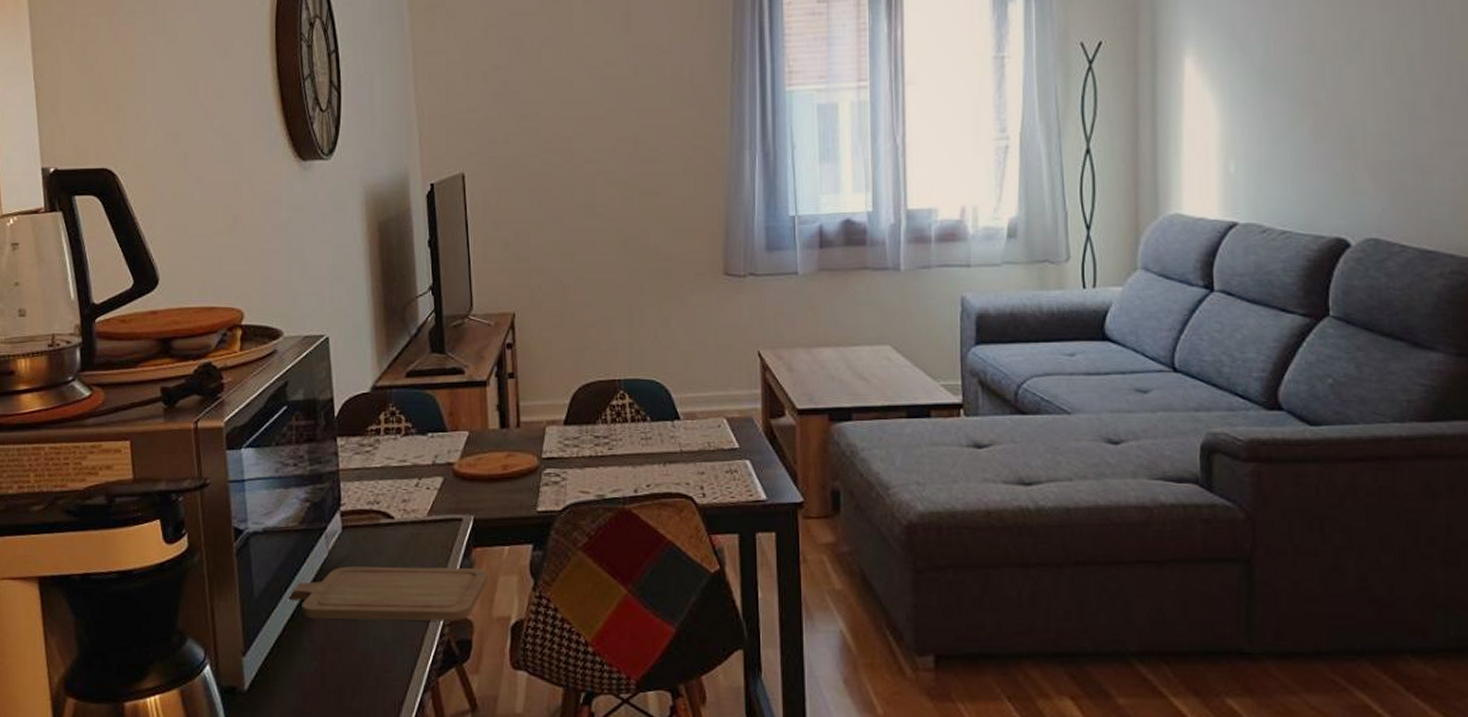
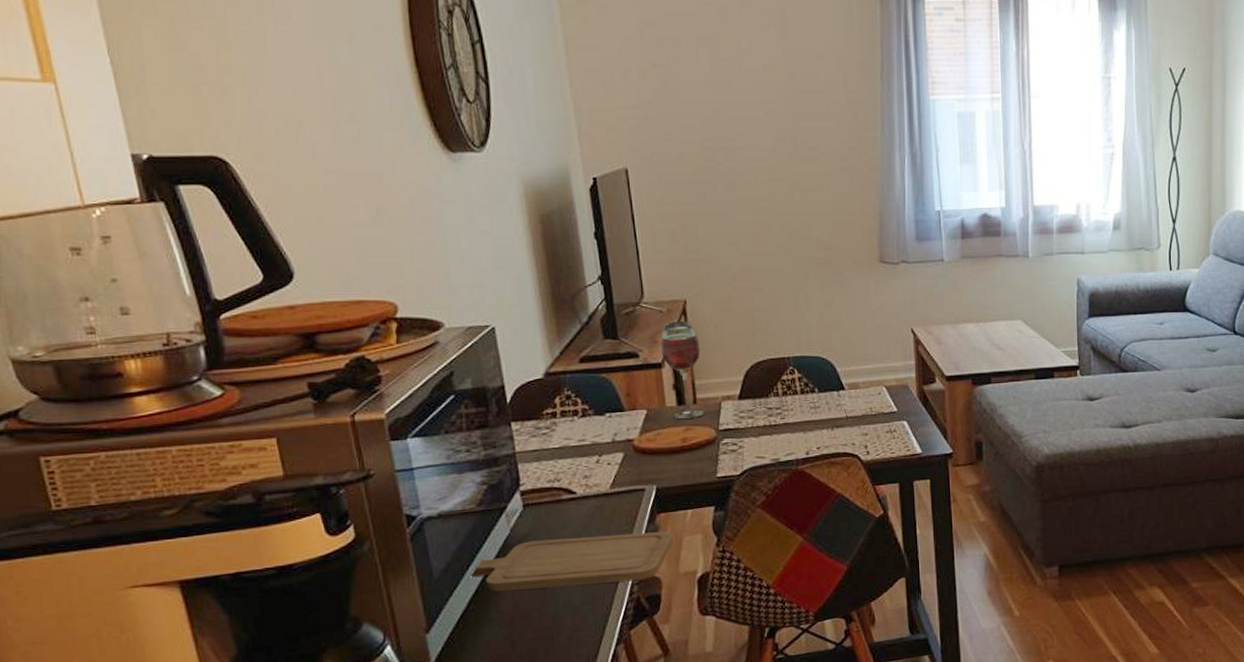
wineglass: none [487,335,528,444] -> present [660,320,705,420]

